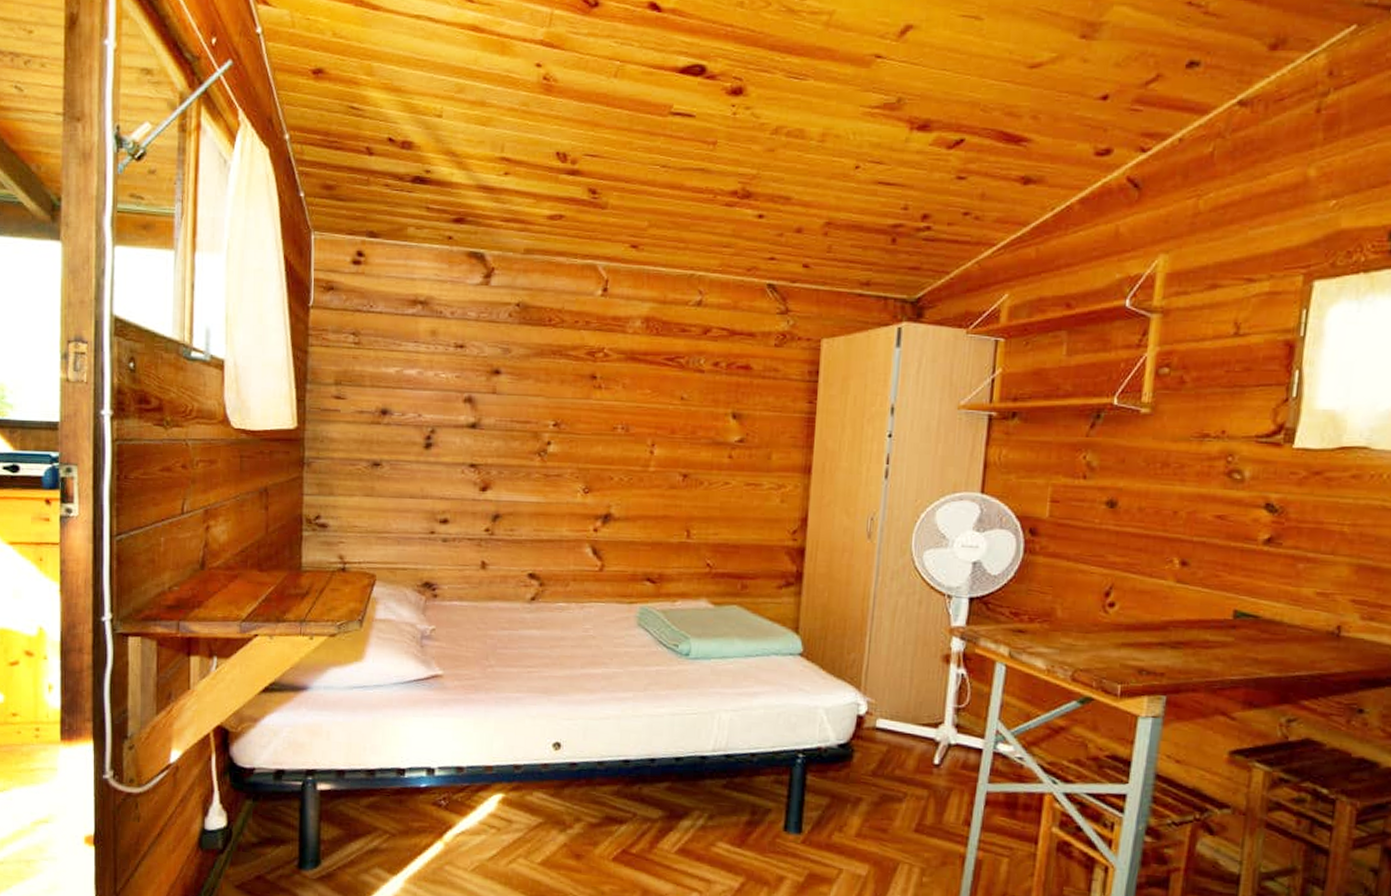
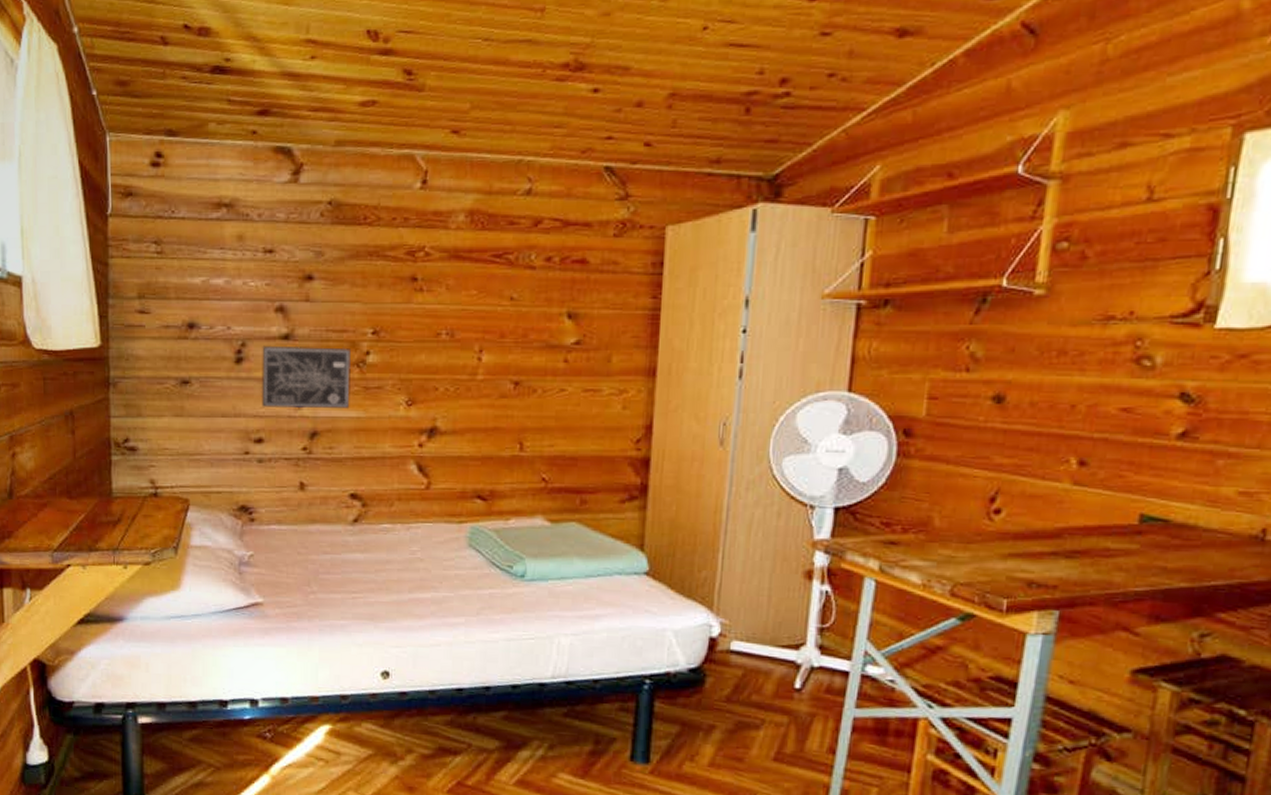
wall art: none [447,433,534,495] -> present [261,345,352,410]

